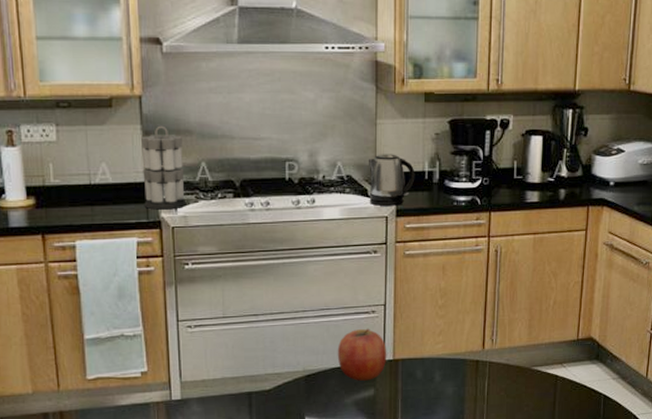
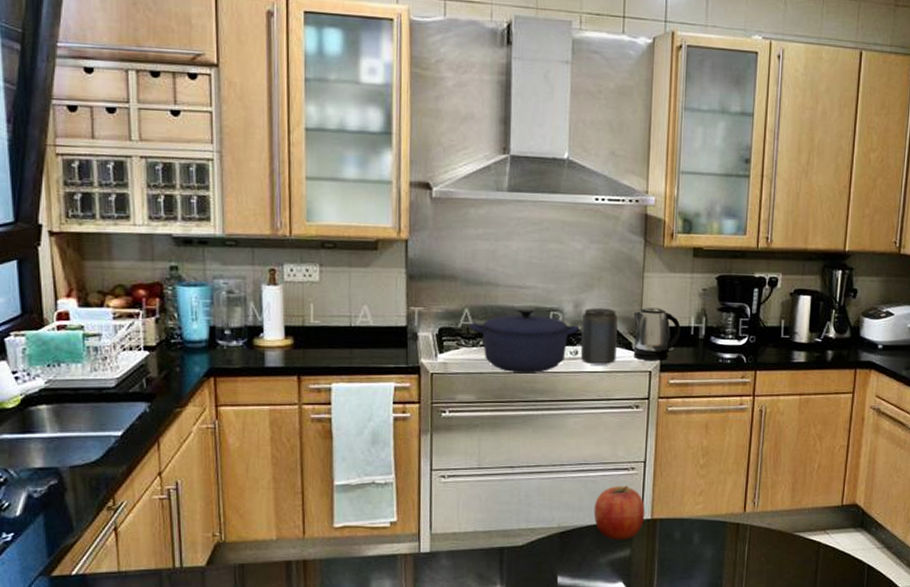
spice rack: present [141,125,187,210] -> none [404,270,447,356]
cooking pot: none [206,158,314,223] -> present [468,307,578,373]
soda can: none [317,157,353,213] -> present [580,308,618,365]

